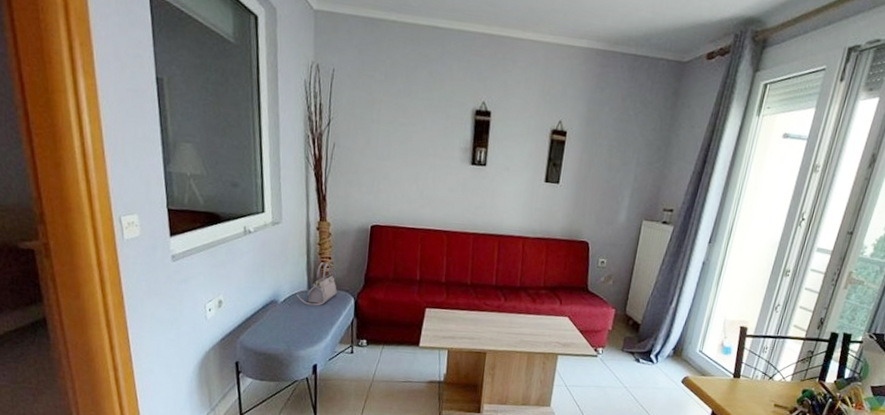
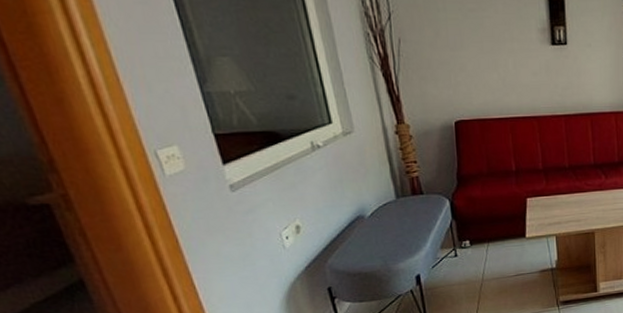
handbag: present [296,262,337,306] -> none [384,167,429,215]

